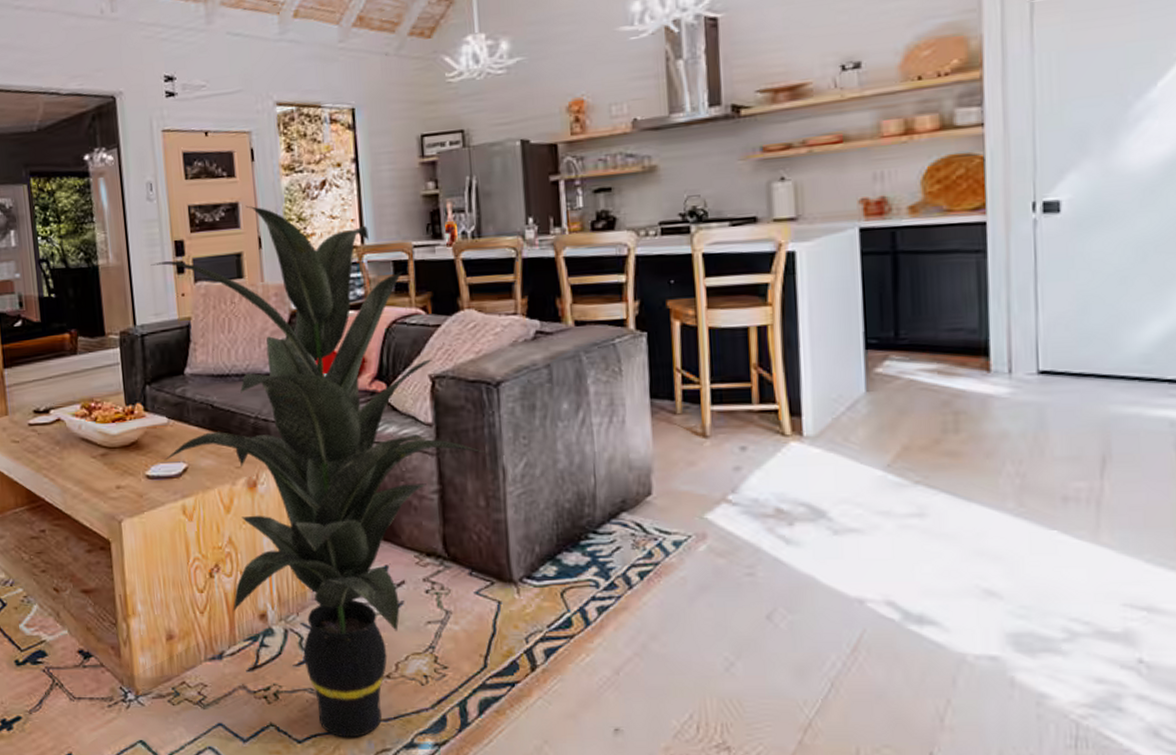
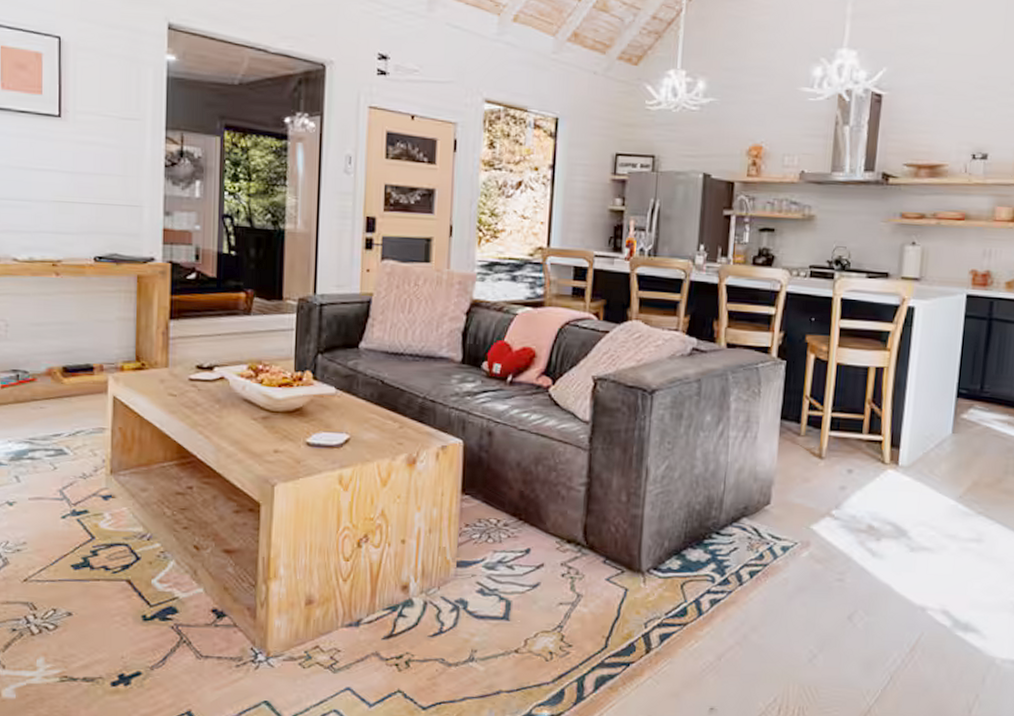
indoor plant: present [150,205,487,738] -> none [328,193,635,707]

